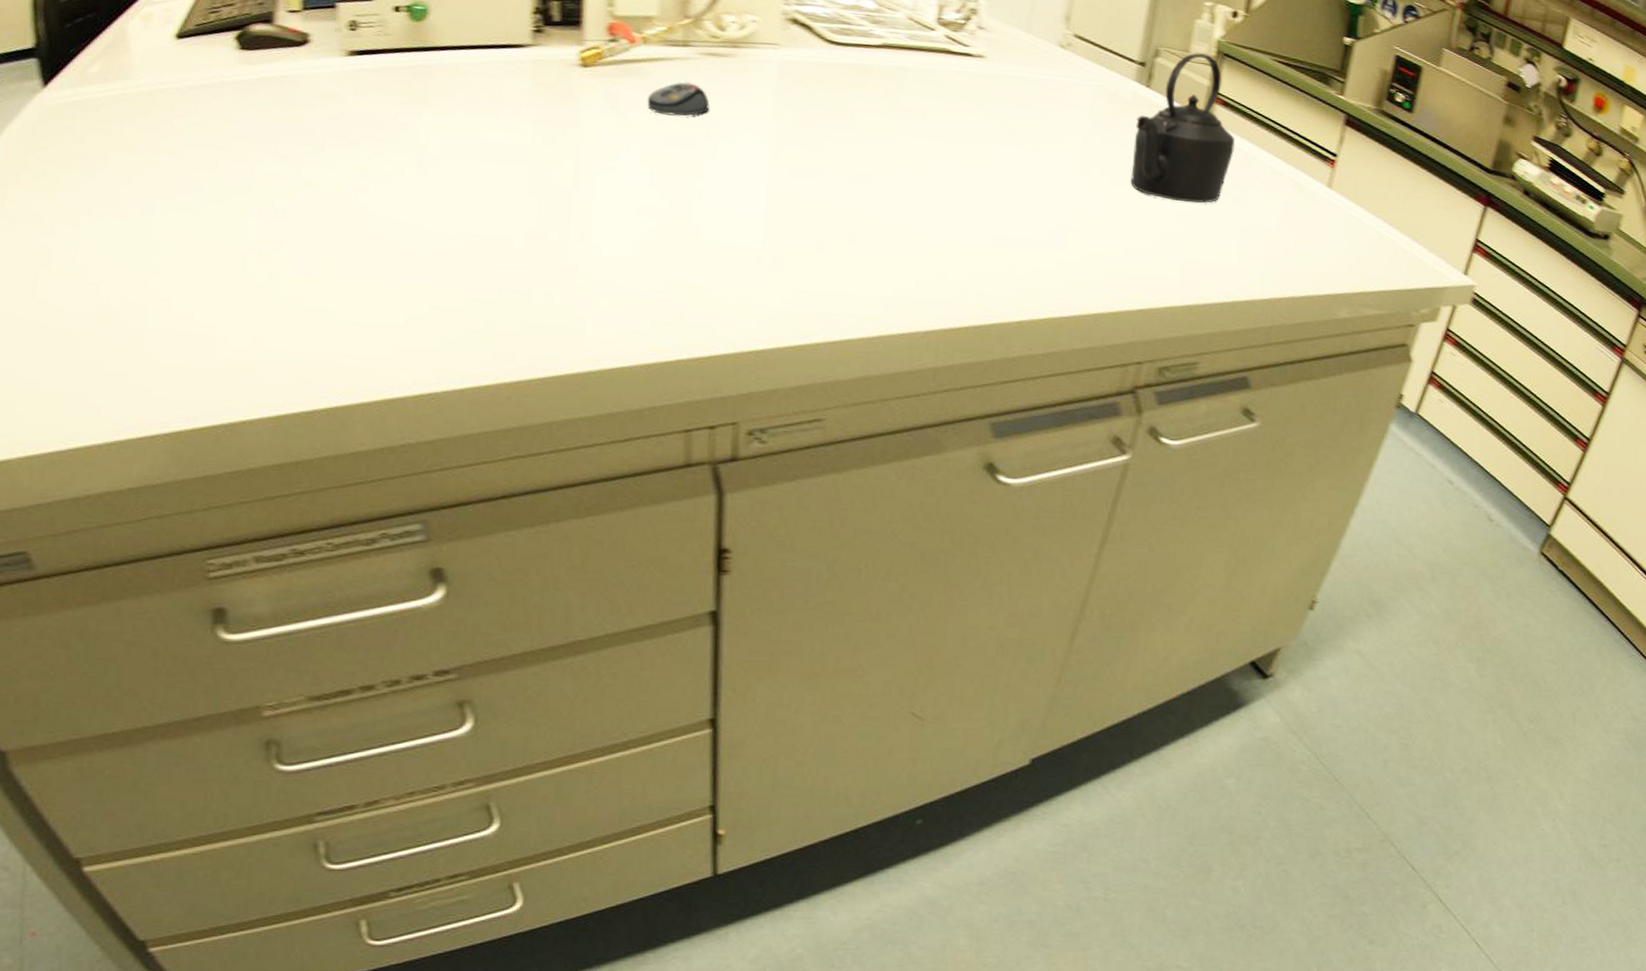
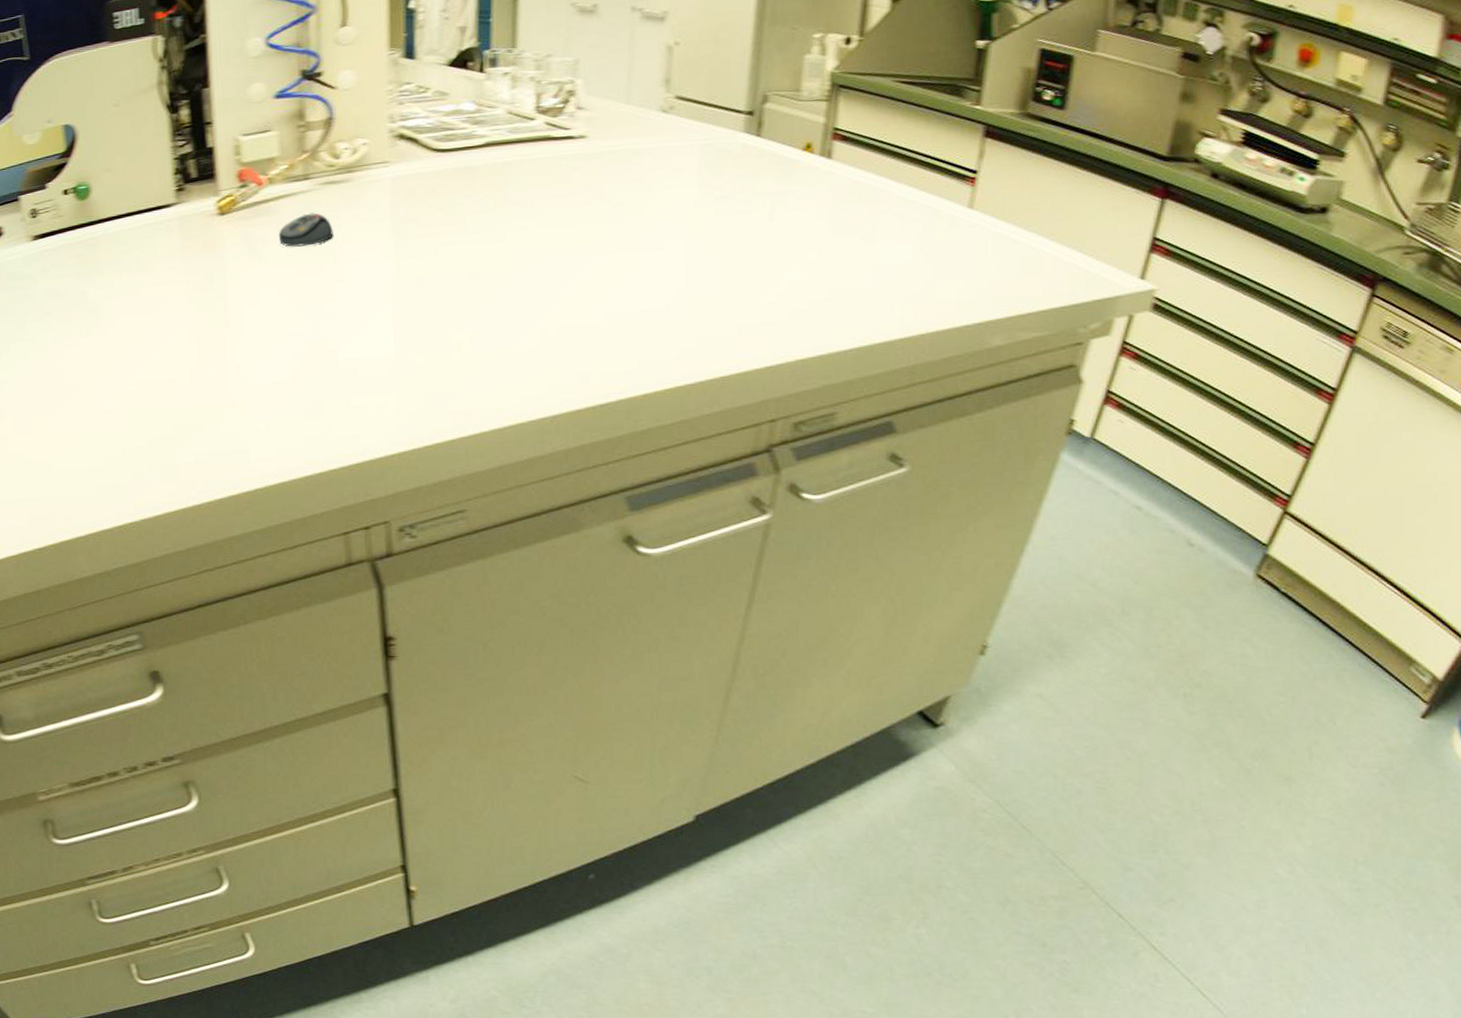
kettle: present [1131,52,1236,204] -> none [748,88,860,250]

